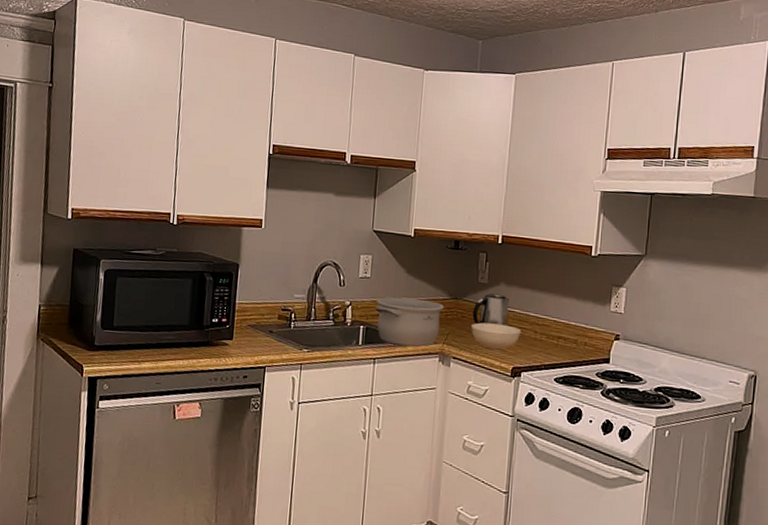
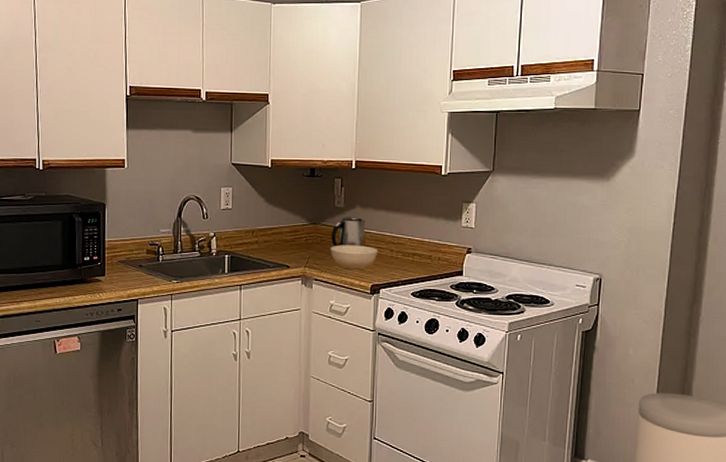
cooking pot: present [375,297,445,348] -> none [238,226,304,272]

